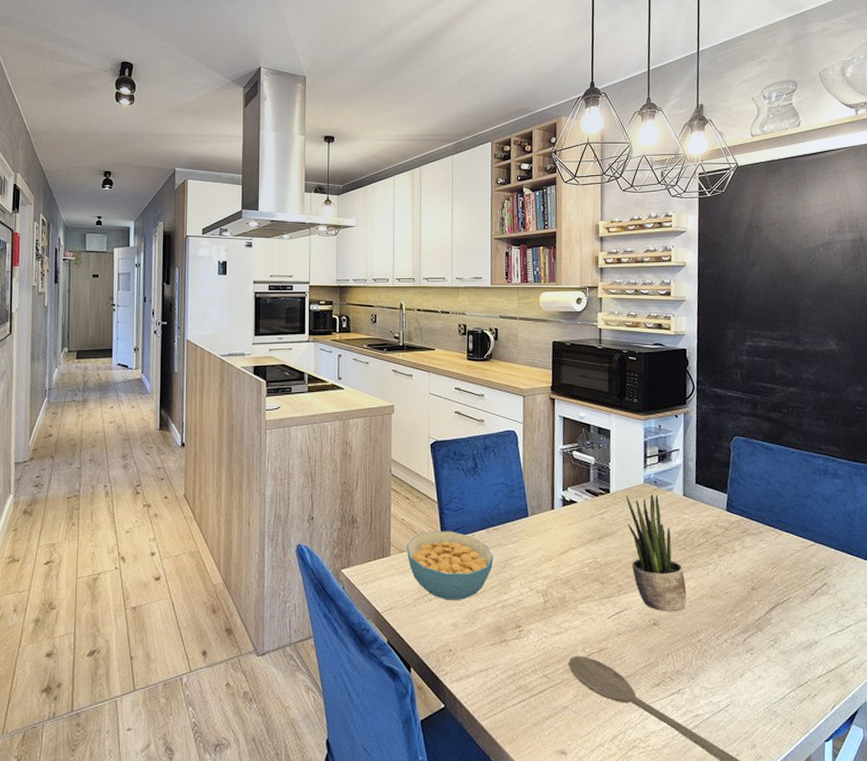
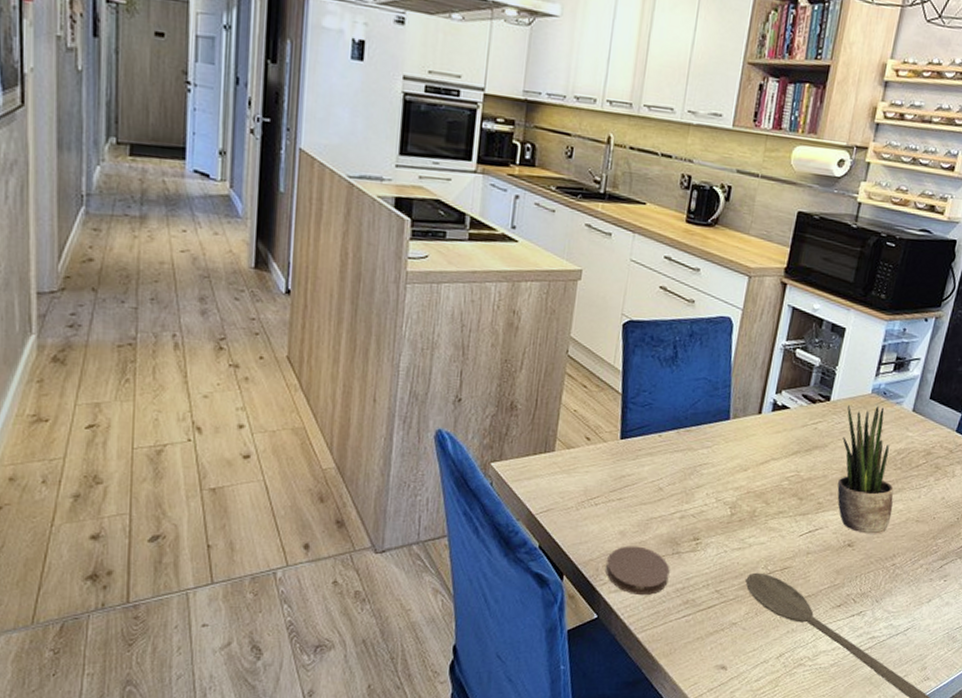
cereal bowl: present [407,531,494,600] -> none [575,427,681,507]
coaster: none [446,636,501,684] -> present [605,546,670,596]

